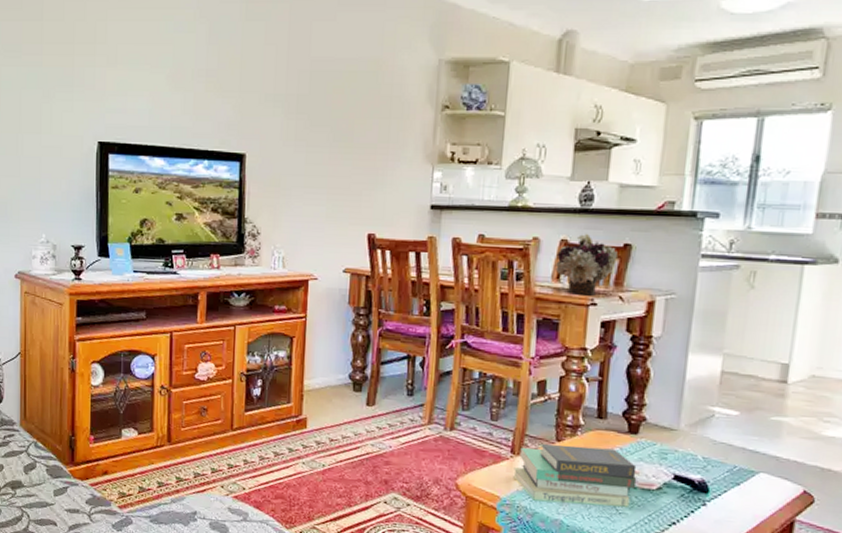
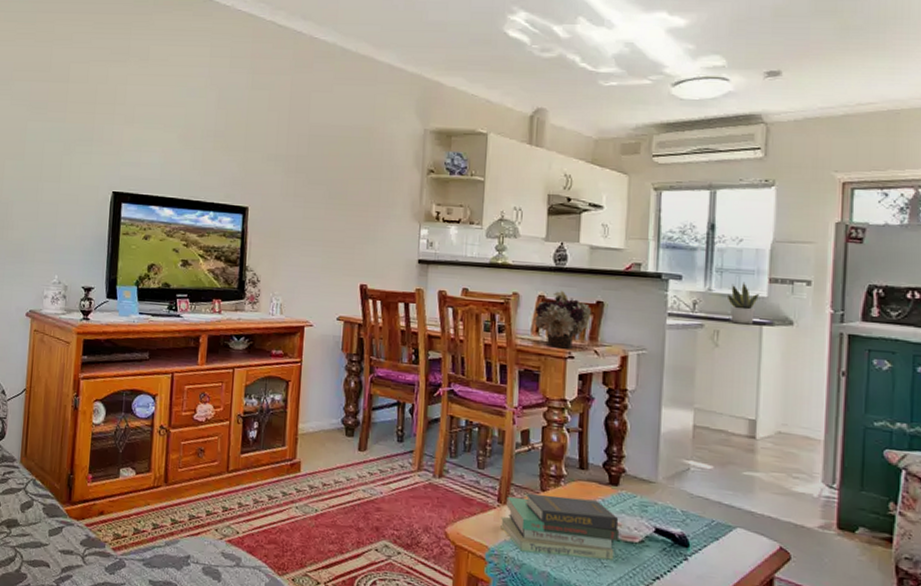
potted plant: none [768,218,803,266] -> present [728,281,759,326]

